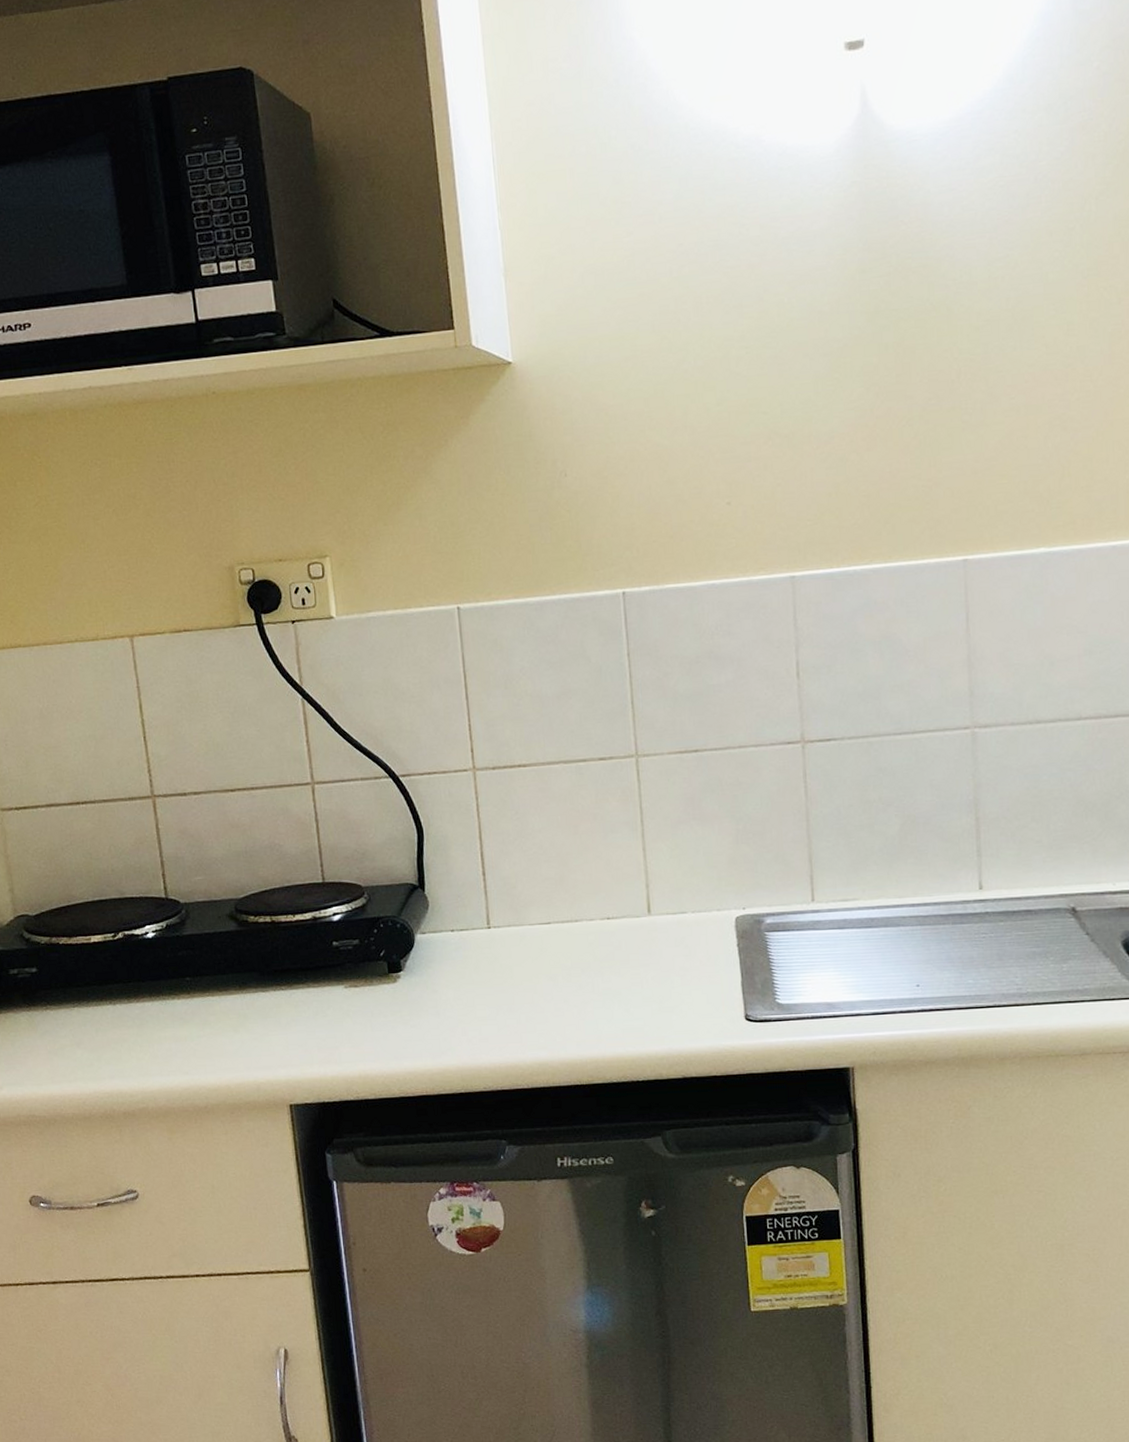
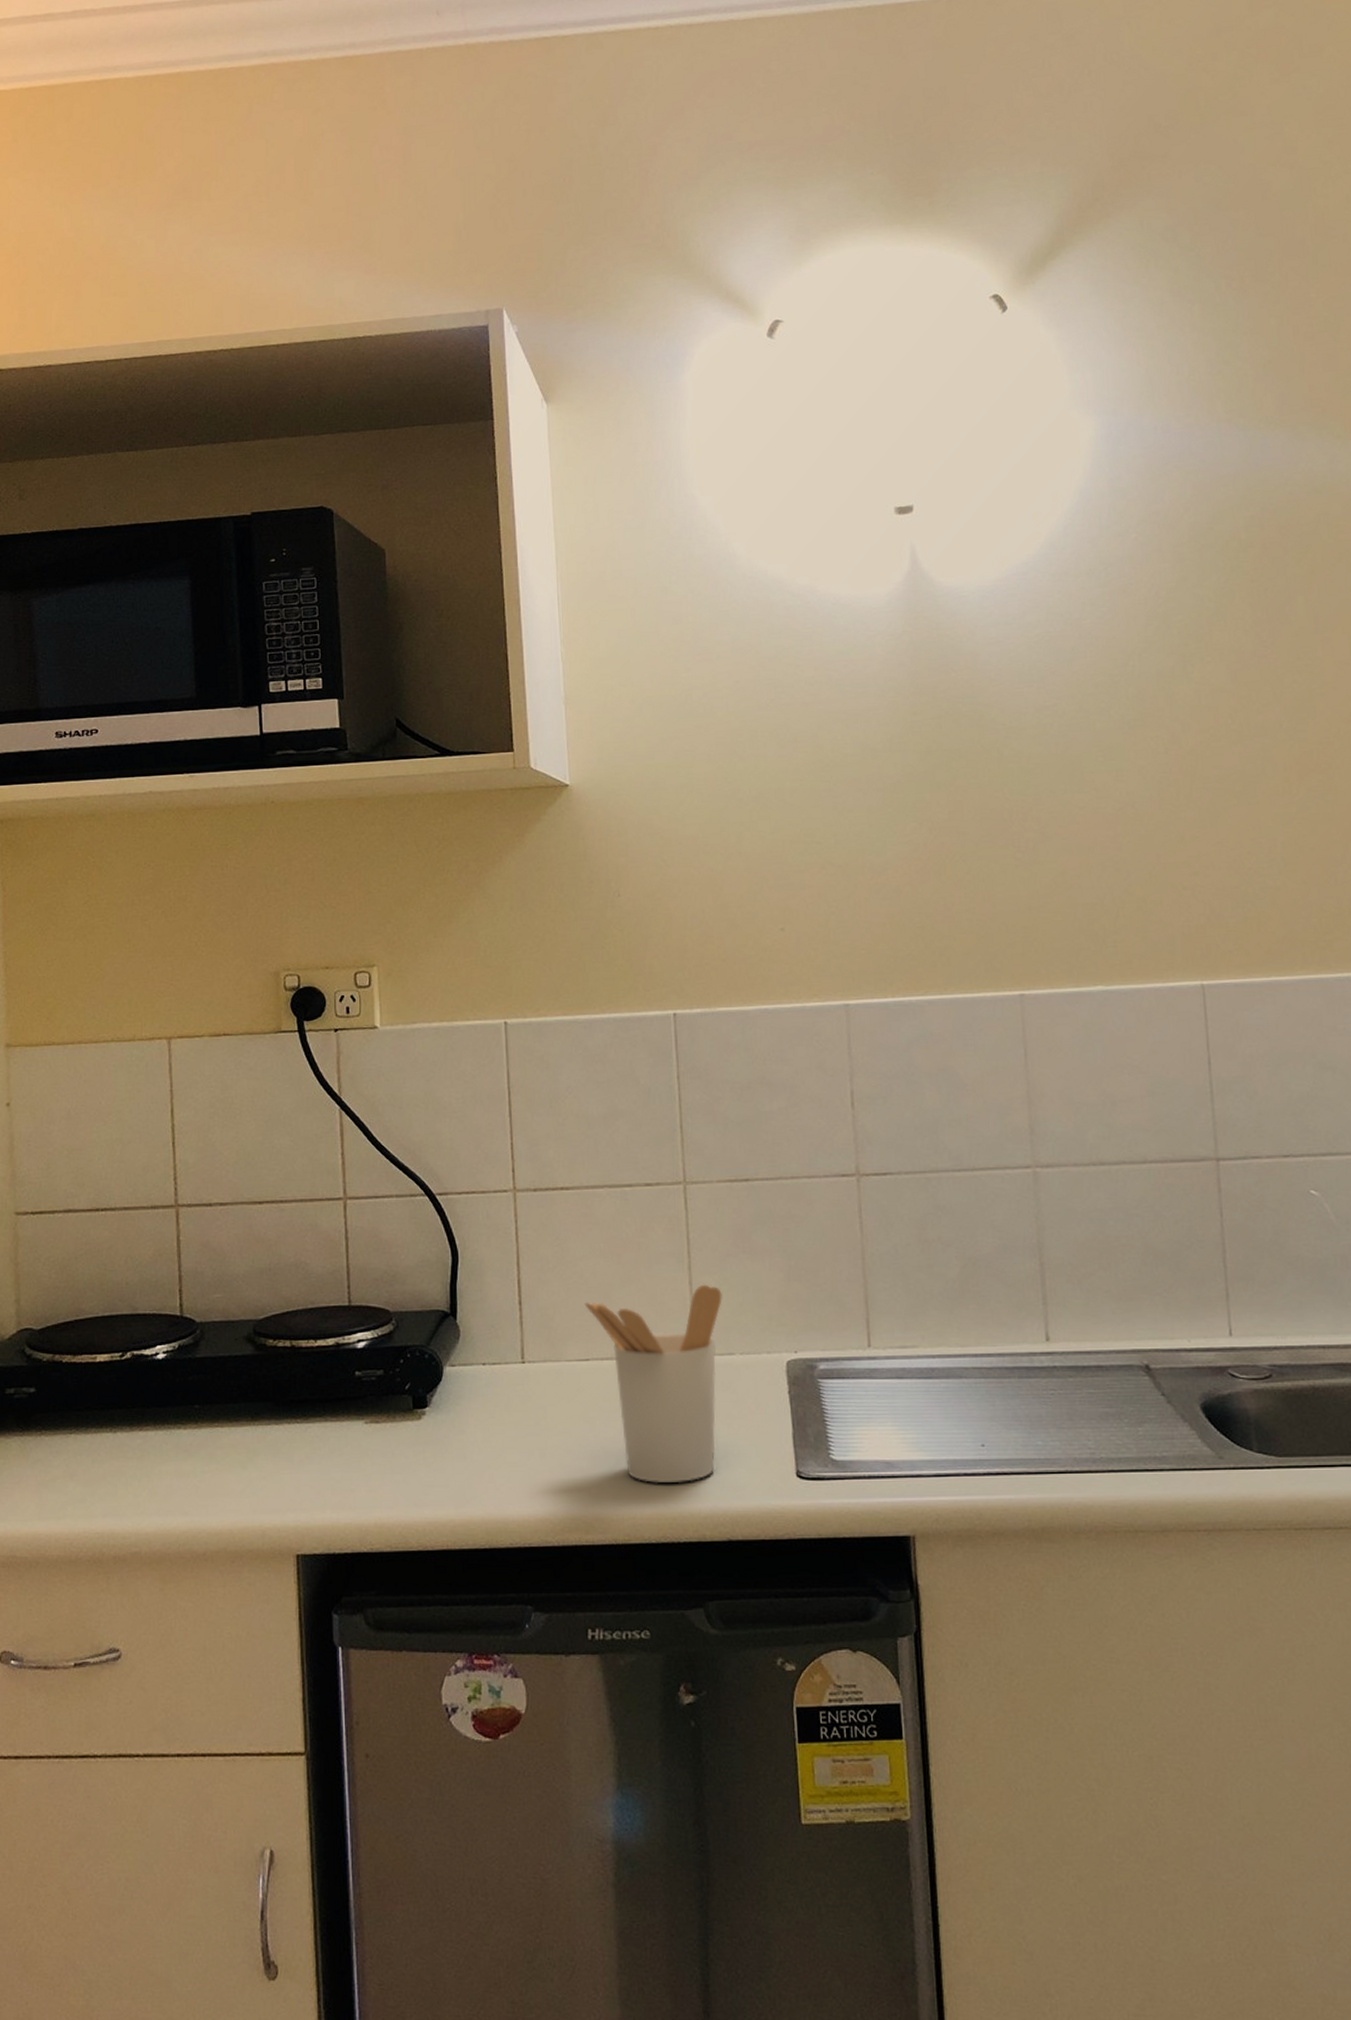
utensil holder: none [544,849,674,1030] -> present [584,1284,722,1483]

